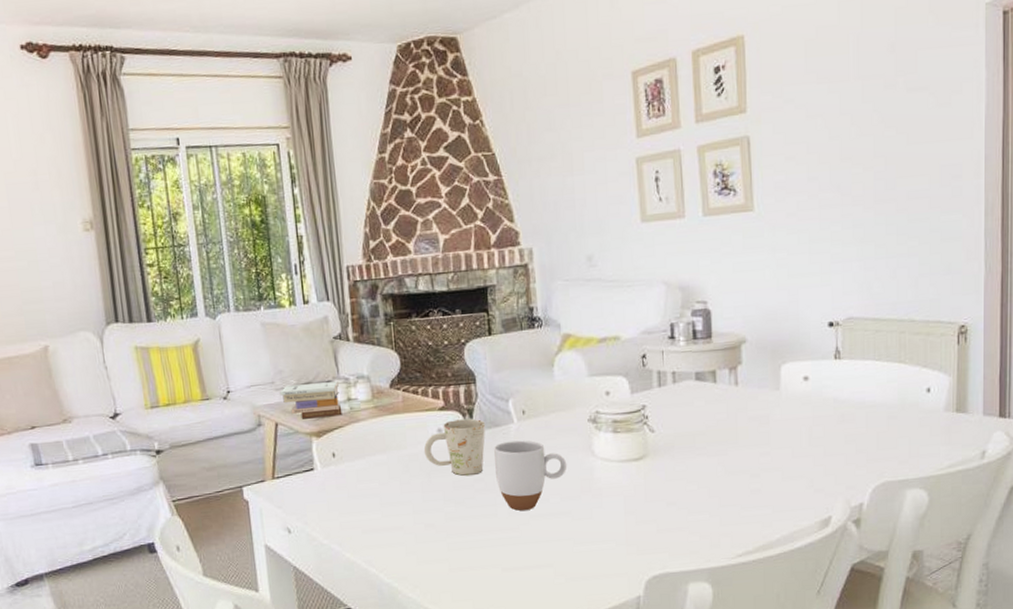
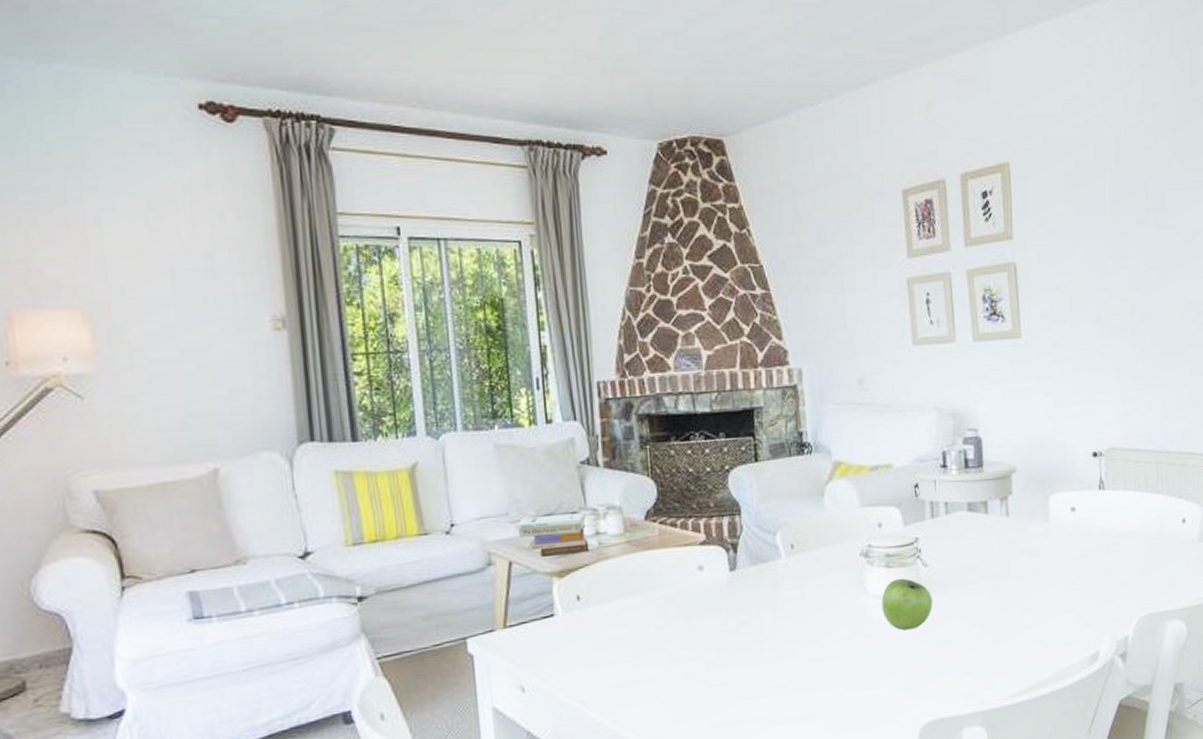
mug: present [423,418,486,477] -> none [682,554,752,619]
mug: present [493,440,567,511] -> none [759,577,839,656]
fruit: none [608,442,659,491] -> present [881,578,933,631]

